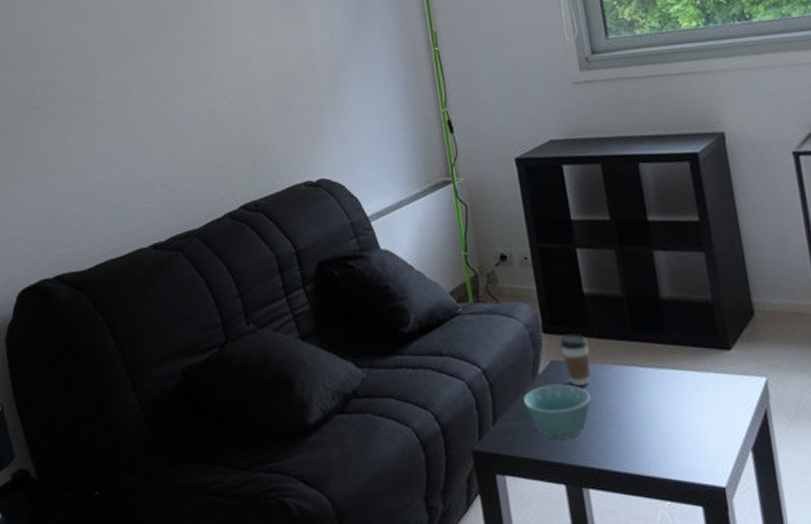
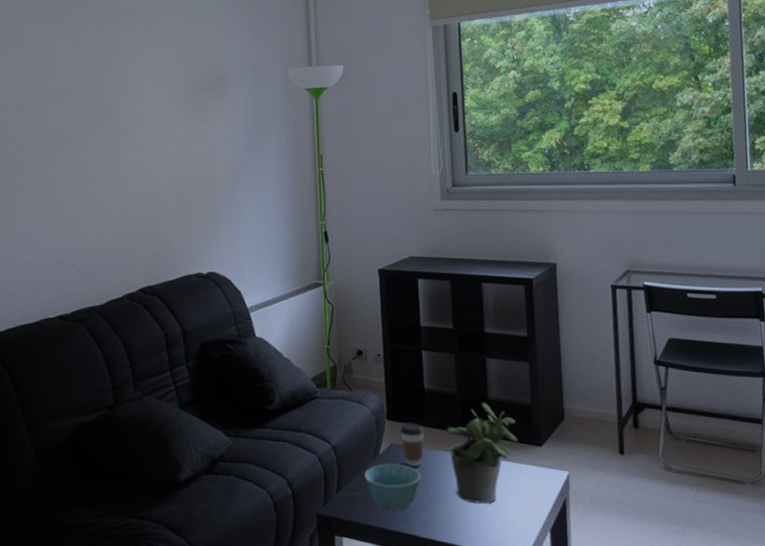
potted plant: none [615,304,702,424] -> present [447,403,518,504]

